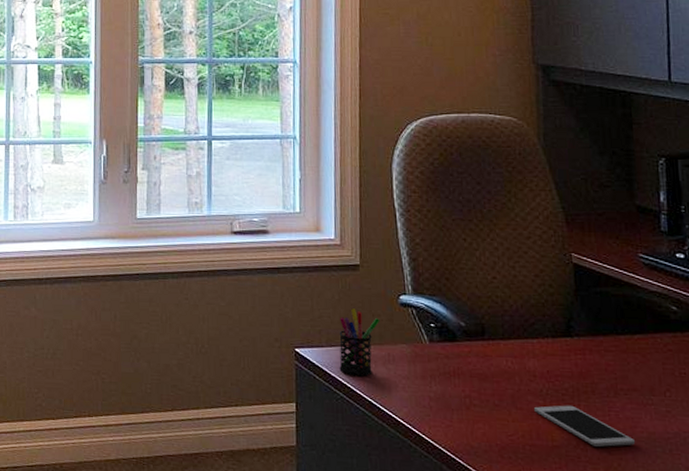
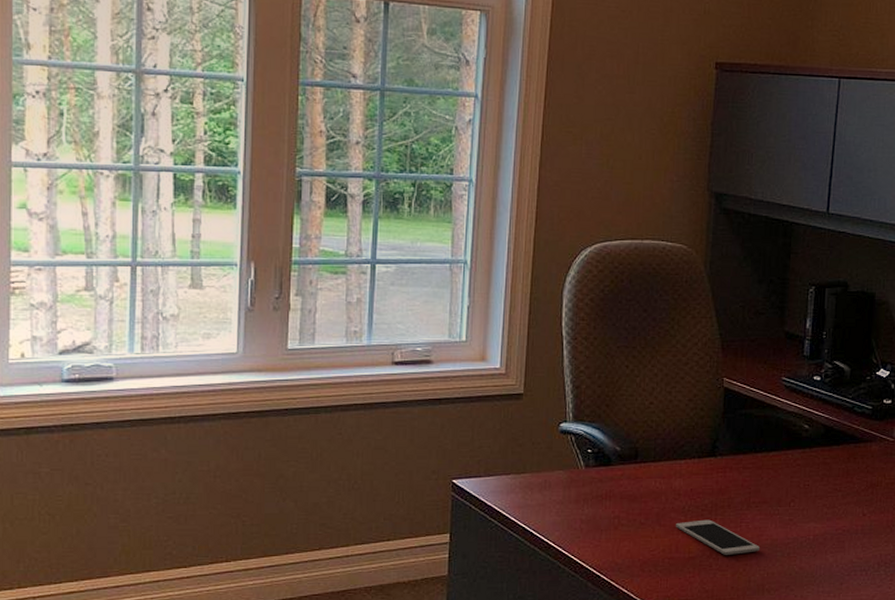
pen holder: present [339,308,380,377] -> none [496,437,540,504]

